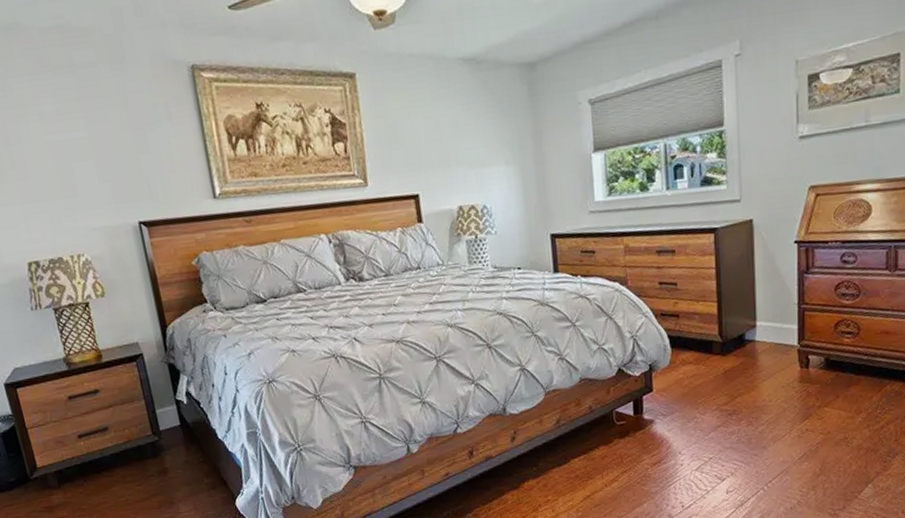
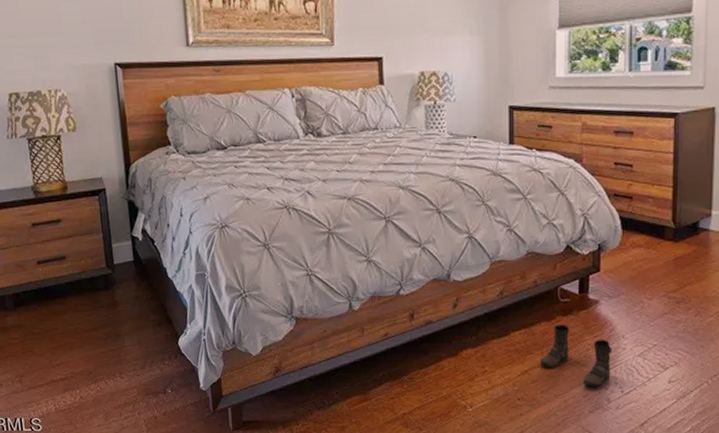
boots: none [601,447,671,505] -> present [540,325,613,387]

